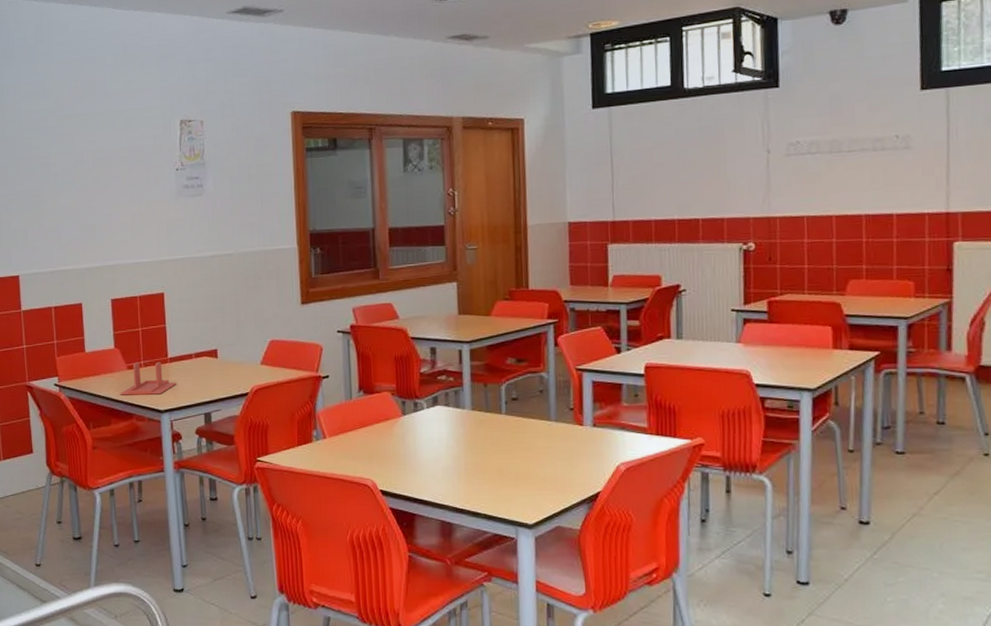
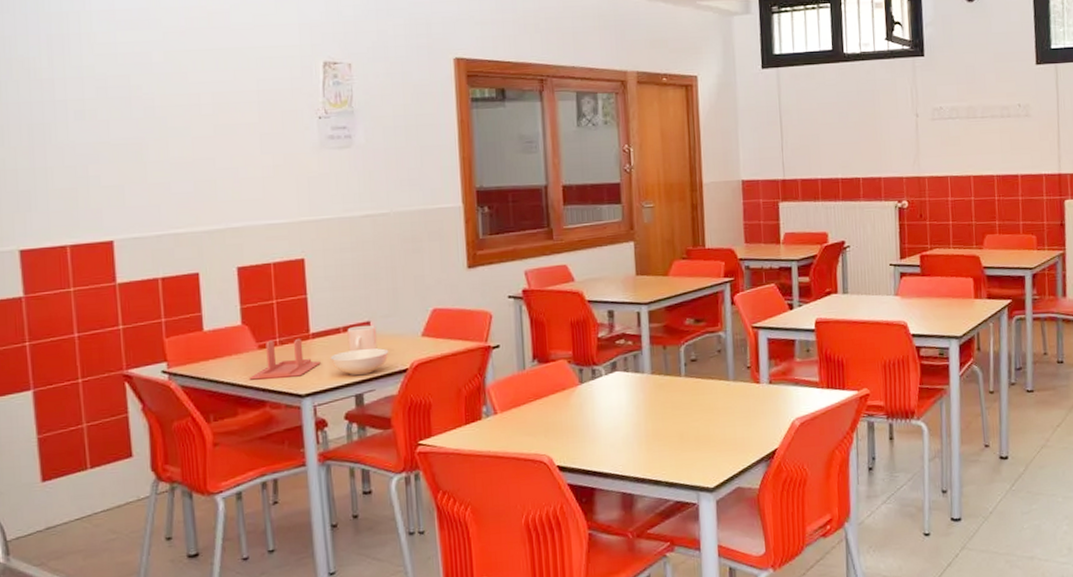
bowl: none [184,373,233,397] -> present [330,348,389,376]
cup: none [198,352,223,375] -> present [347,325,378,352]

